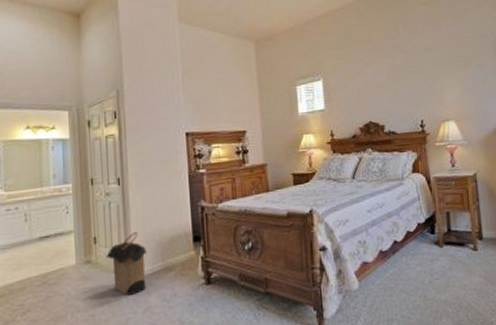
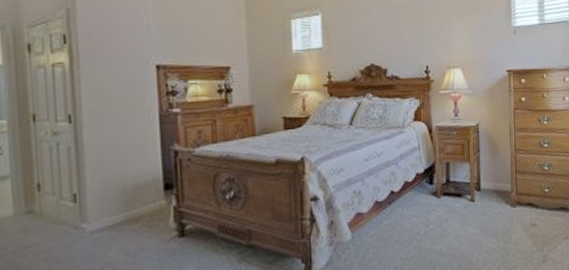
laundry hamper: present [106,232,148,295] -> none [53,178,107,250]

